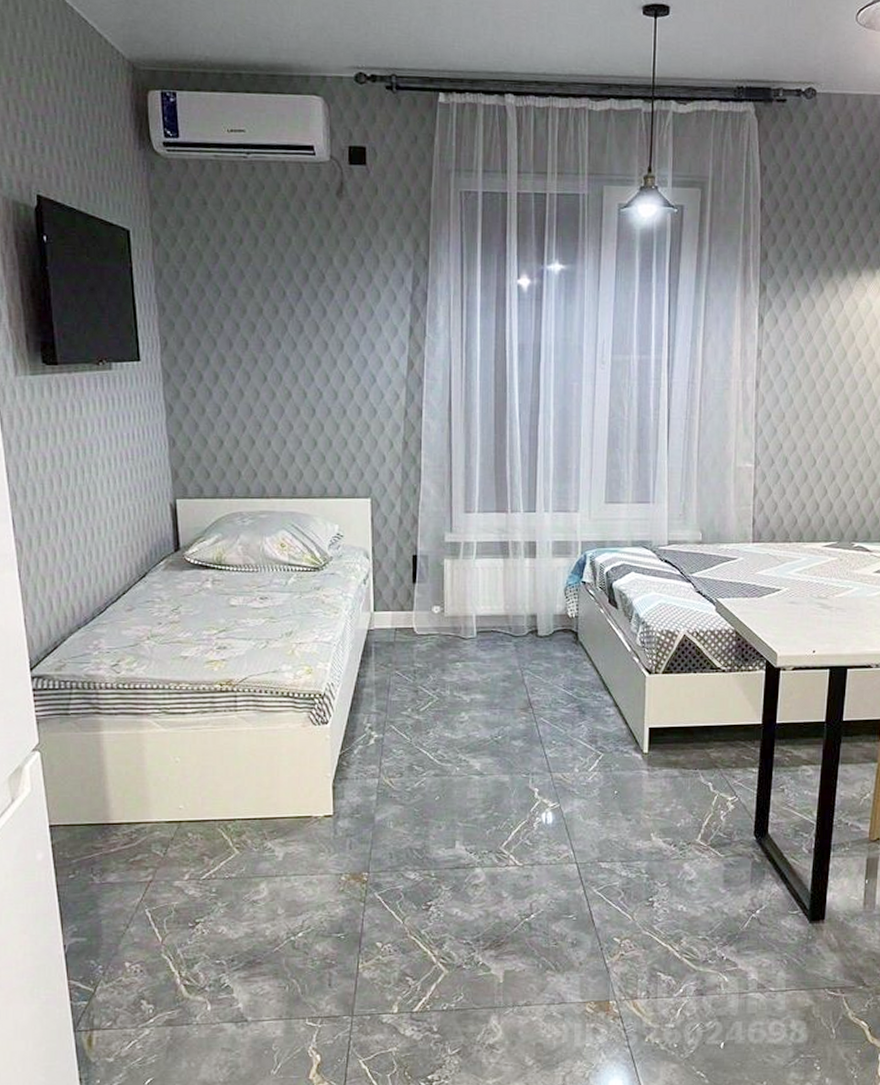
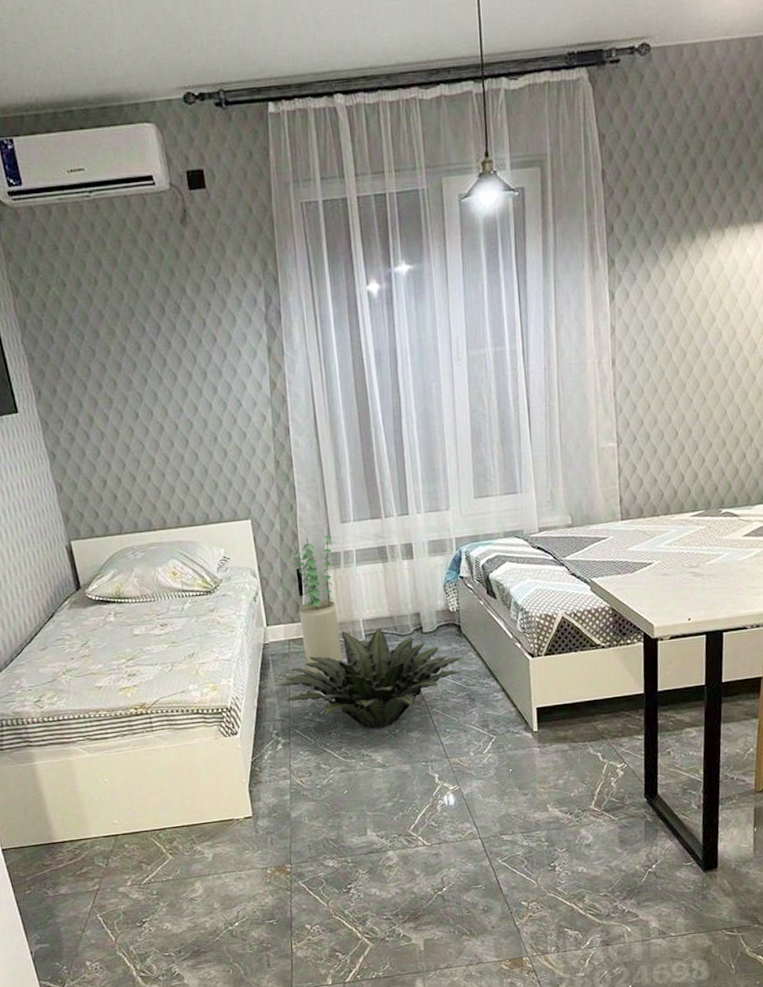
plant: none [379,626,576,732] -> present [279,628,462,729]
vase: none [409,516,453,684] -> present [294,527,343,689]

